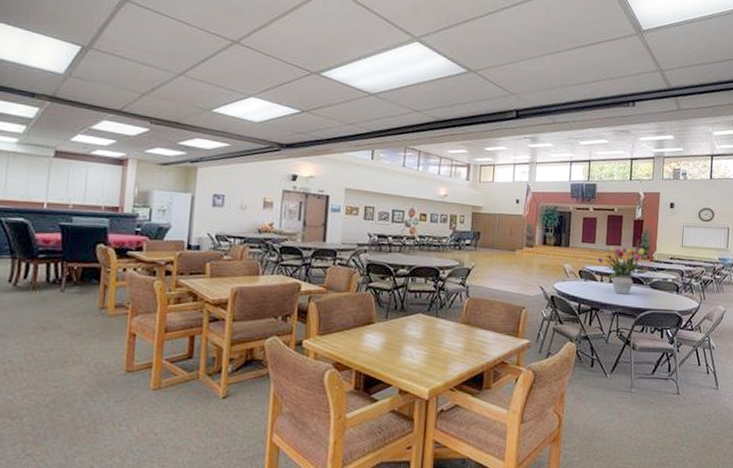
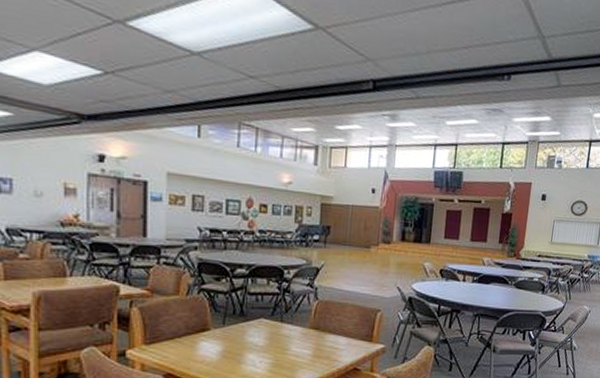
flower arrangement: present [597,246,648,296] -> none [460,243,514,296]

